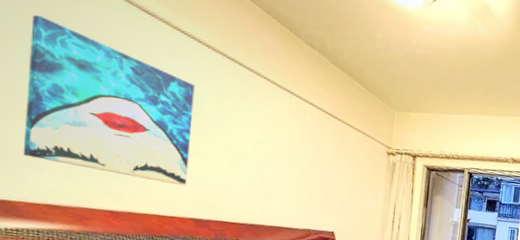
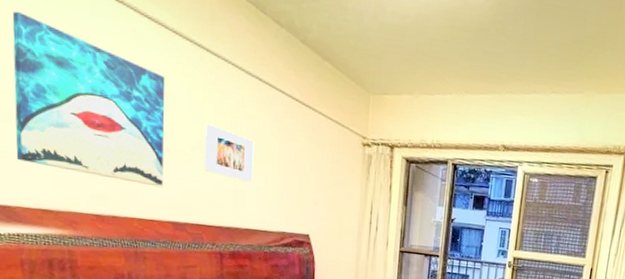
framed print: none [232,129,283,184] -> present [205,124,254,182]

